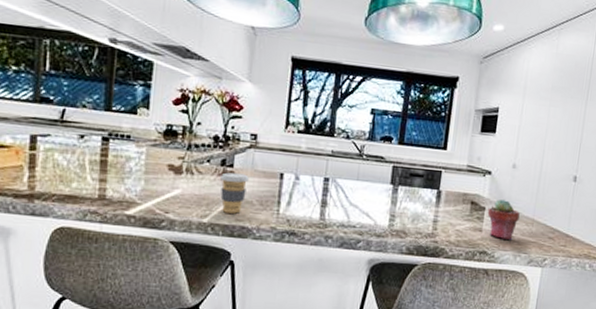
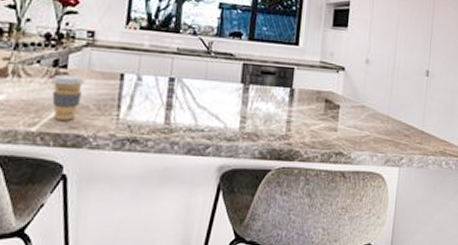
potted succulent: present [487,199,520,240] -> none [342,96,375,139]

